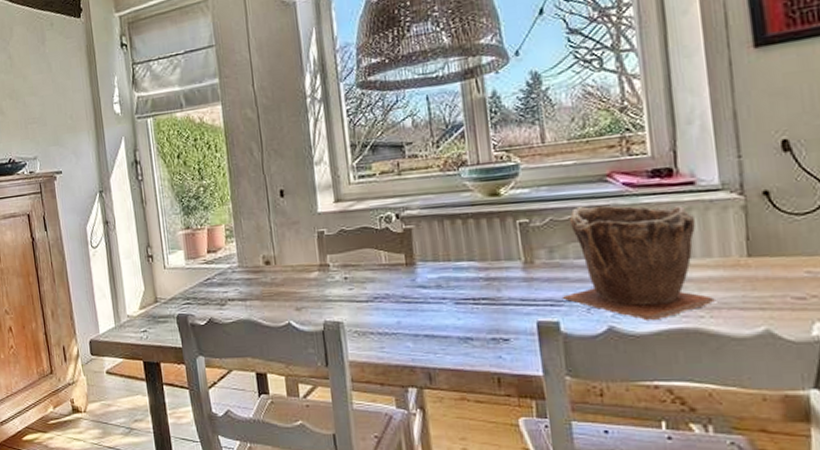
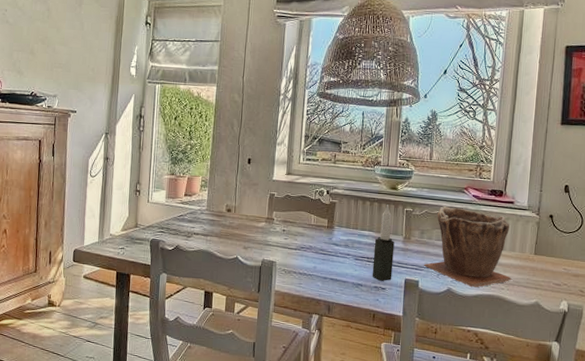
candle: none [479,218,517,329] -> present [372,204,395,281]

